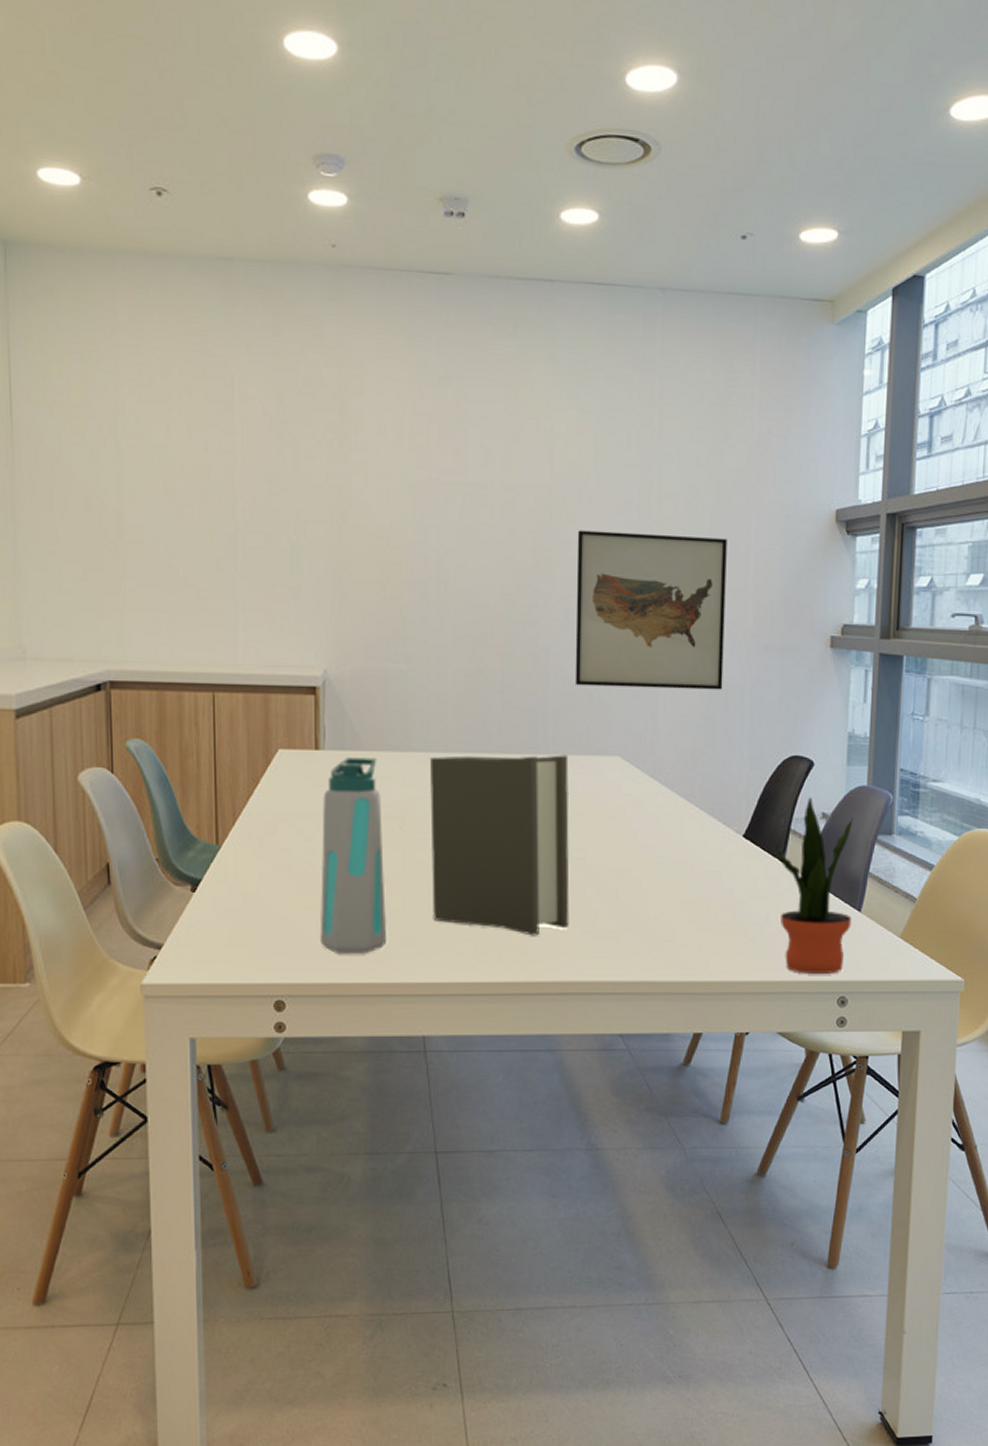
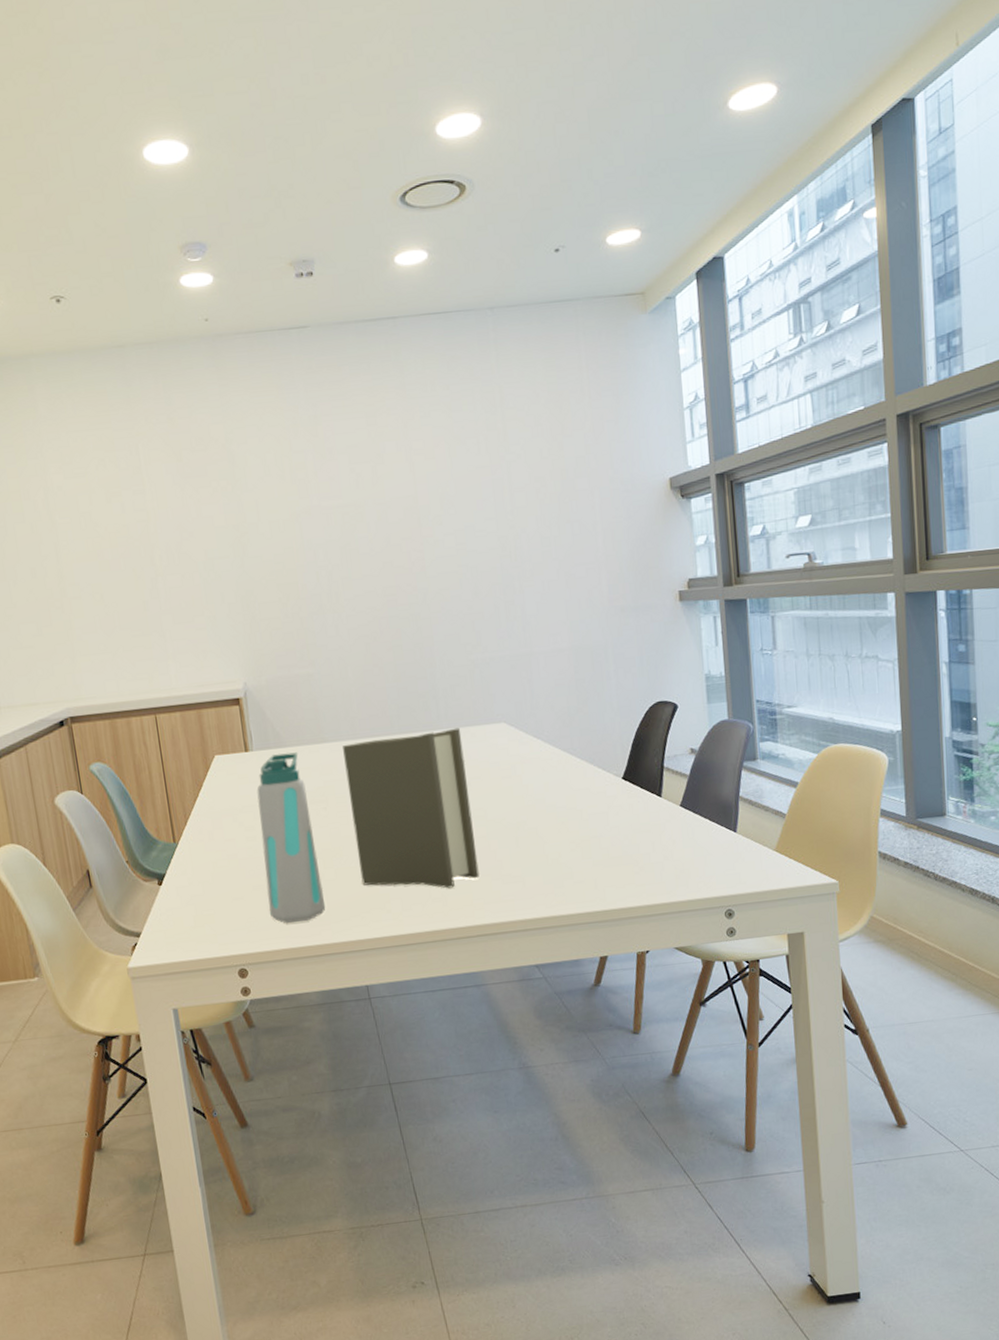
wall art: present [574,530,727,690] -> none [443,518,588,666]
potted plant: present [775,797,853,975] -> none [652,736,729,893]

